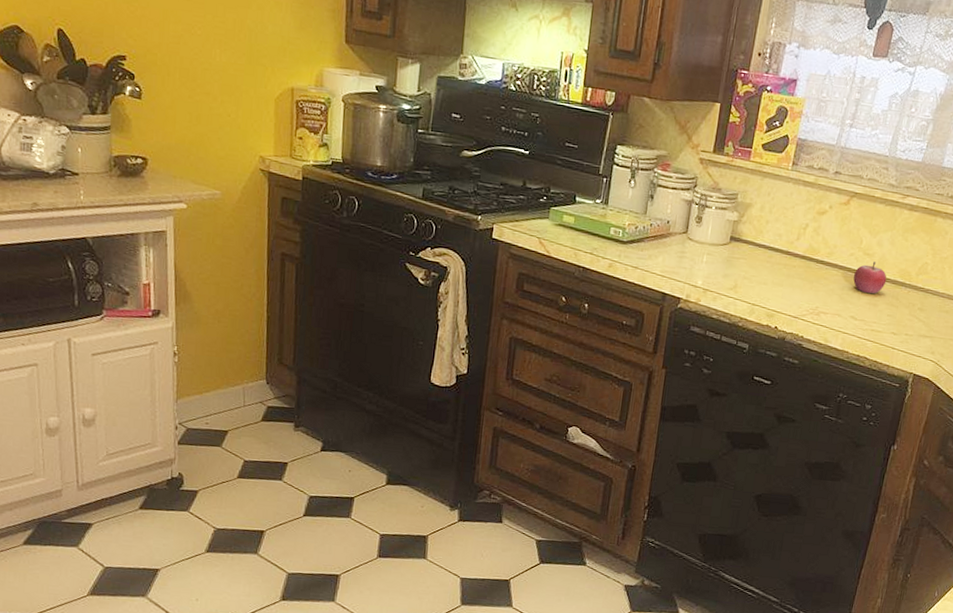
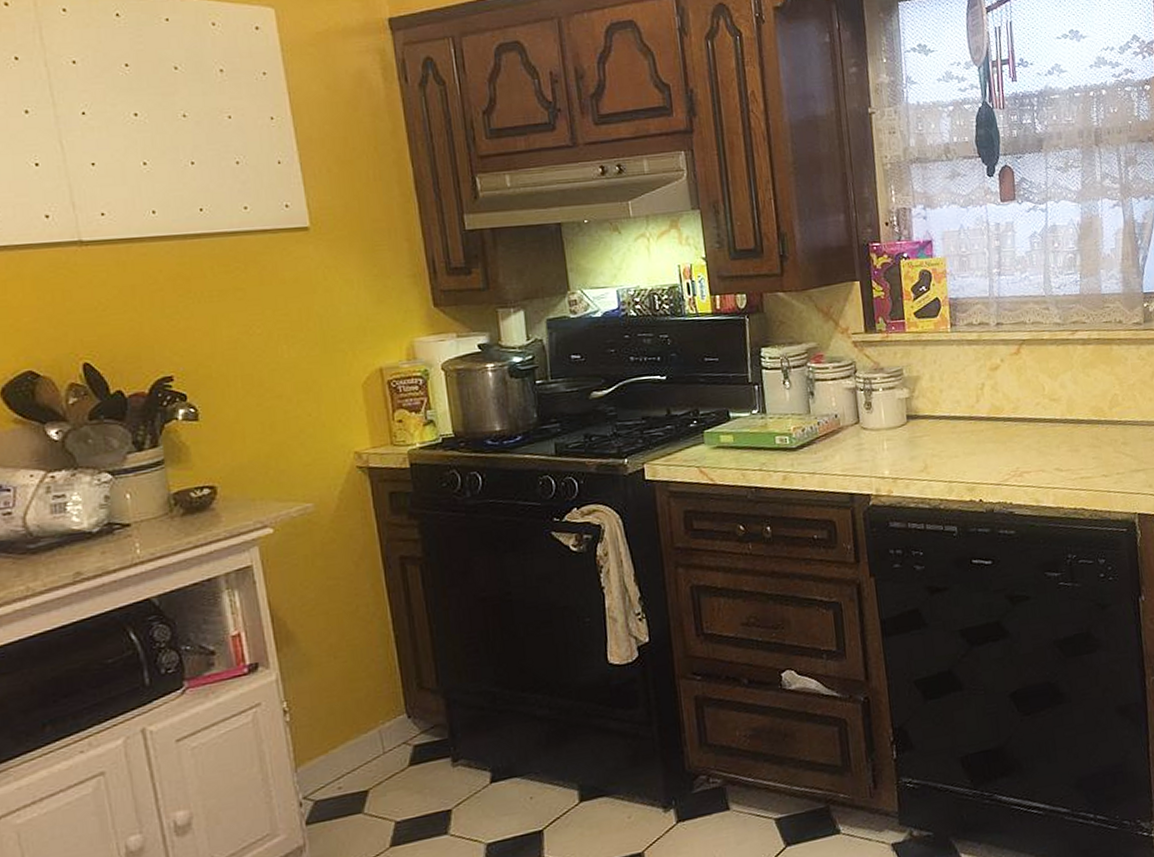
fruit: present [853,262,887,294] -> none [1046,405,1082,440]

